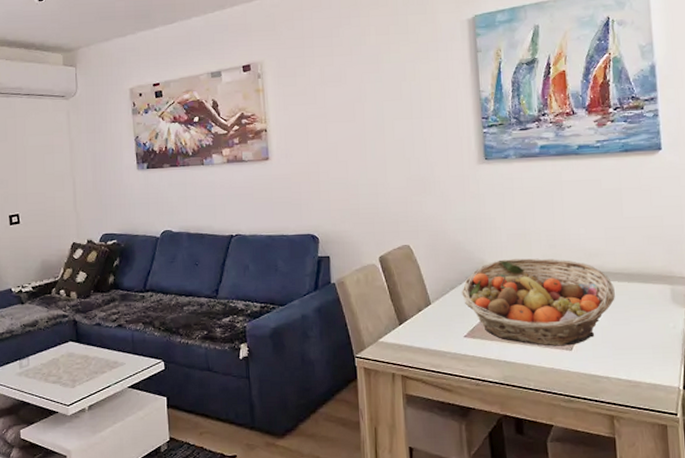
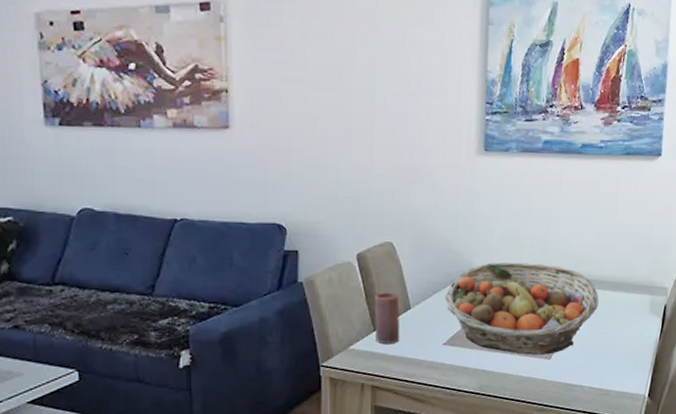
candle: none [397,290,424,337] -> present [374,292,400,344]

